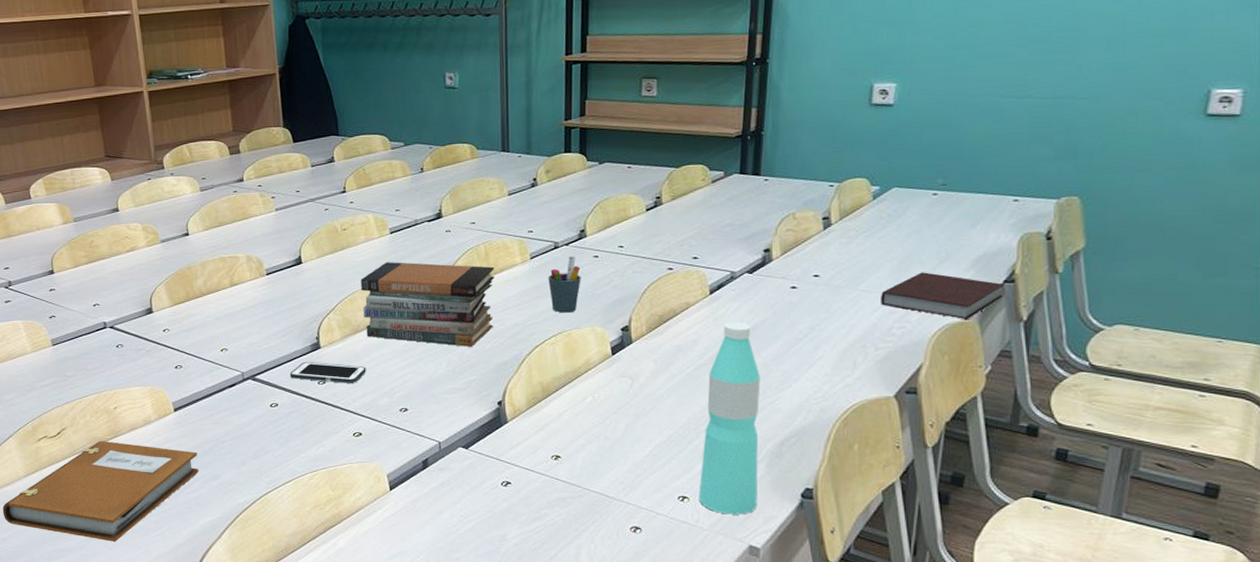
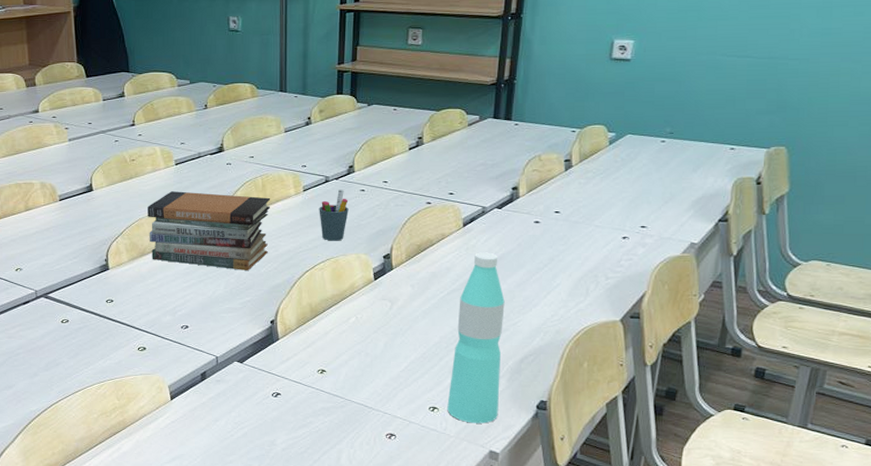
cell phone: present [290,361,366,383] -> none [80,281,151,302]
notebook: present [881,272,1004,319] -> none [612,211,718,253]

